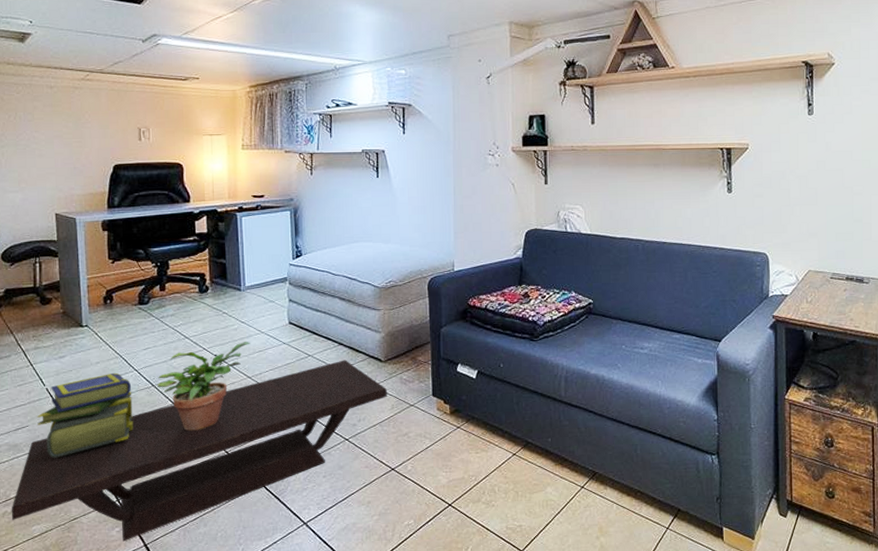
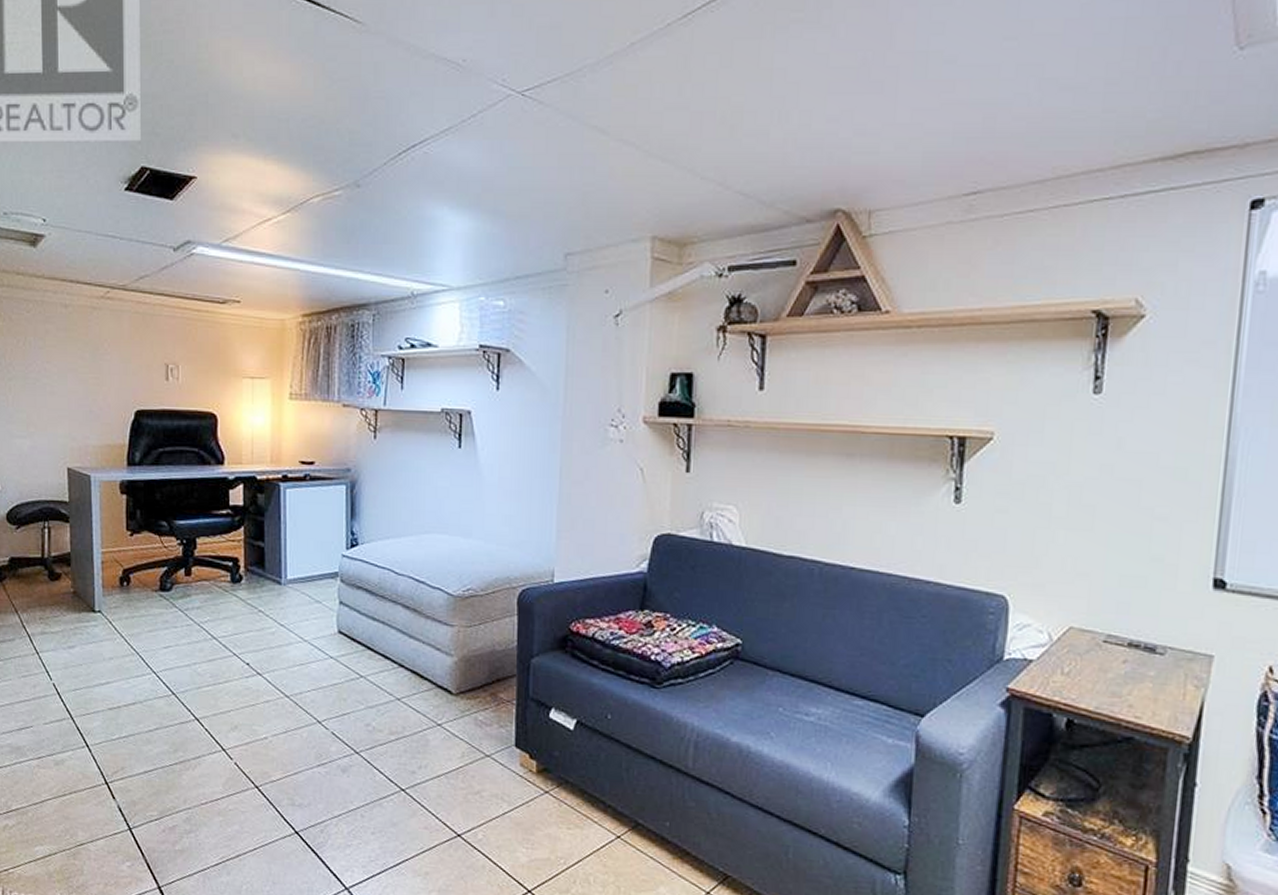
coffee table: present [11,360,387,542] -> none [12,686,457,880]
stack of books: present [37,372,133,458] -> none [42,672,150,769]
potted plant: present [156,342,250,431] -> none [177,650,290,756]

